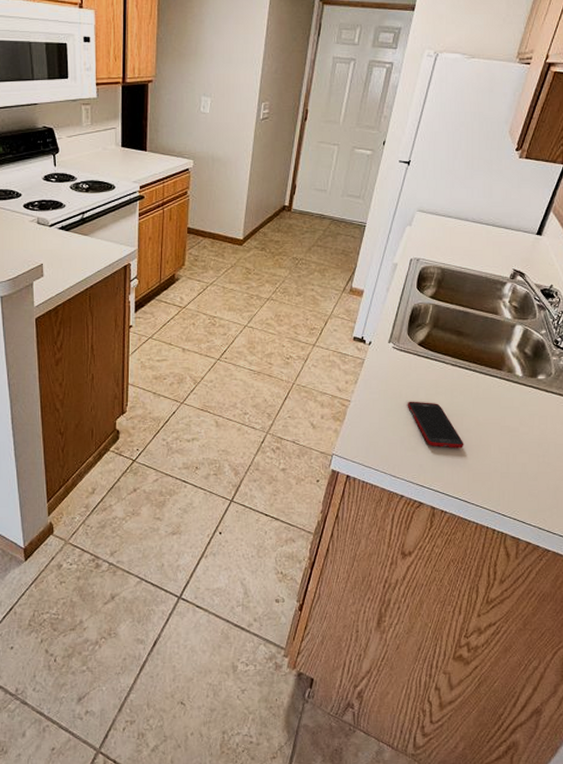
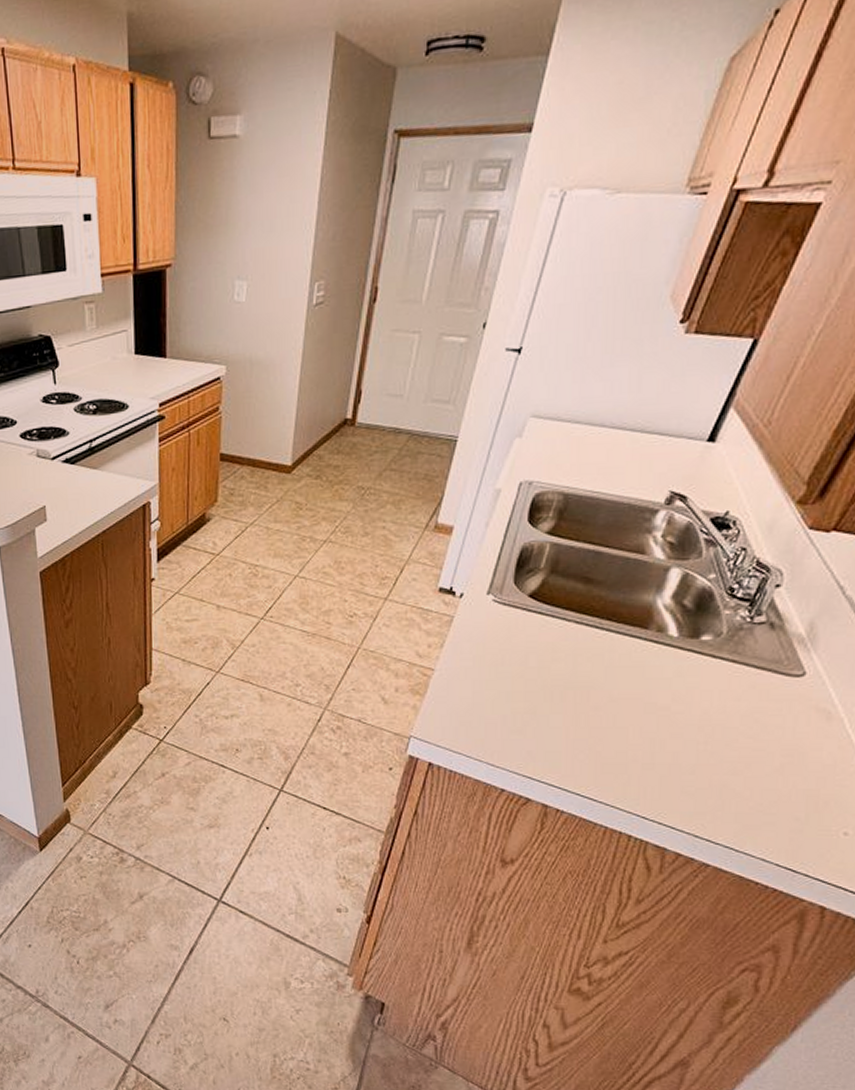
cell phone: present [407,401,464,449] -> none [511,669,591,731]

